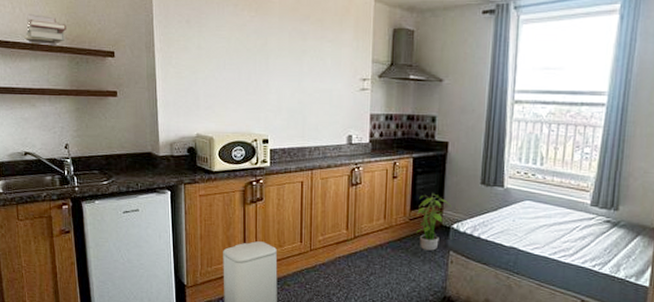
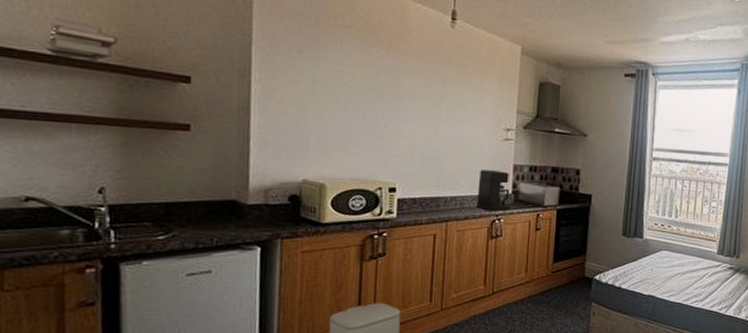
coffee maker: none [337,119,369,160] -> present [476,169,512,212]
toaster: none [375,130,416,157] -> present [518,181,561,208]
potted plant: present [416,193,452,251] -> none [559,245,594,303]

